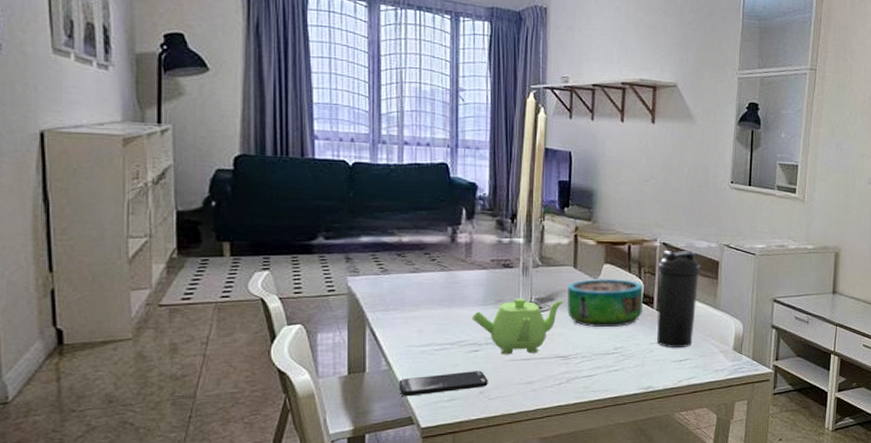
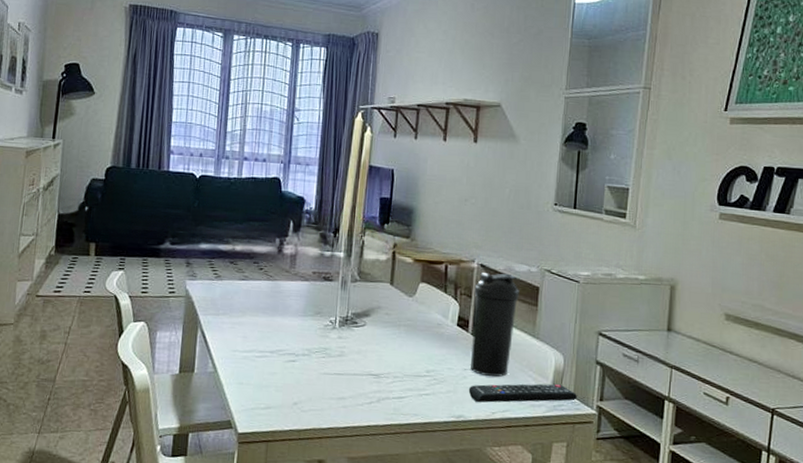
smartphone: present [399,371,488,397] -> none [222,380,303,401]
teapot: present [471,298,565,355] -> none [291,311,380,369]
decorative bowl: present [566,278,644,327] -> none [381,297,458,349]
remote control: none [655,349,756,372] -> present [468,383,577,403]

